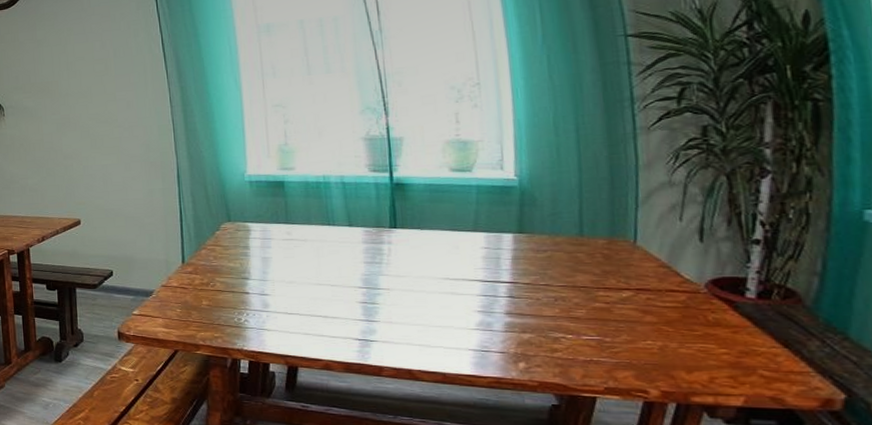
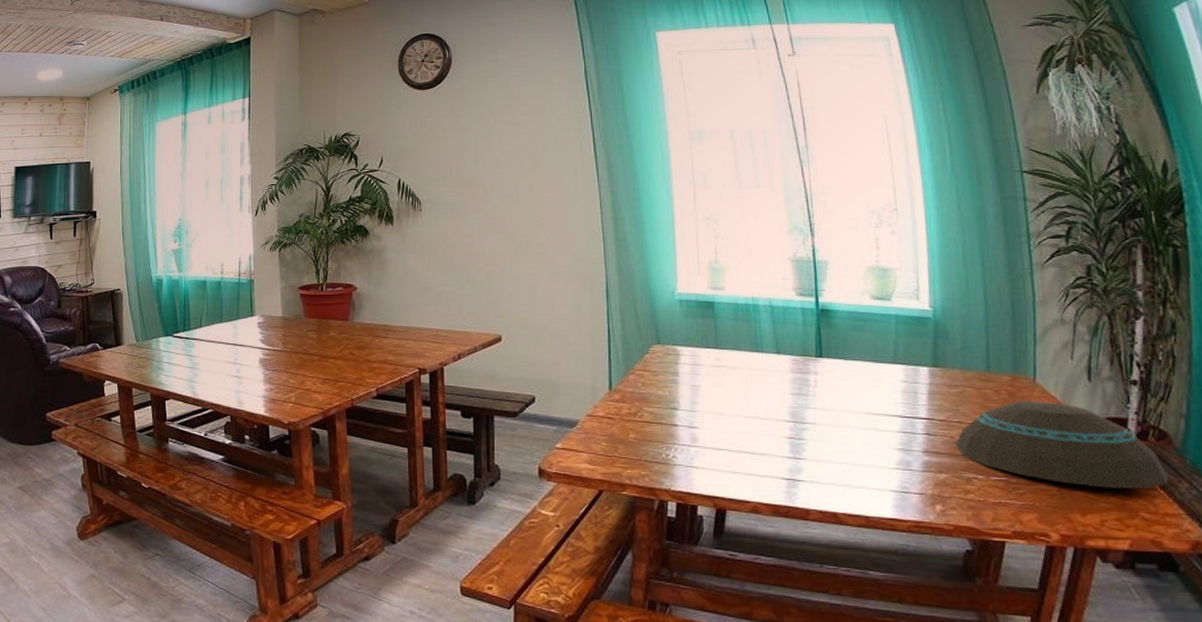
bowl: none [542,263,796,347] -> present [955,401,1169,489]

